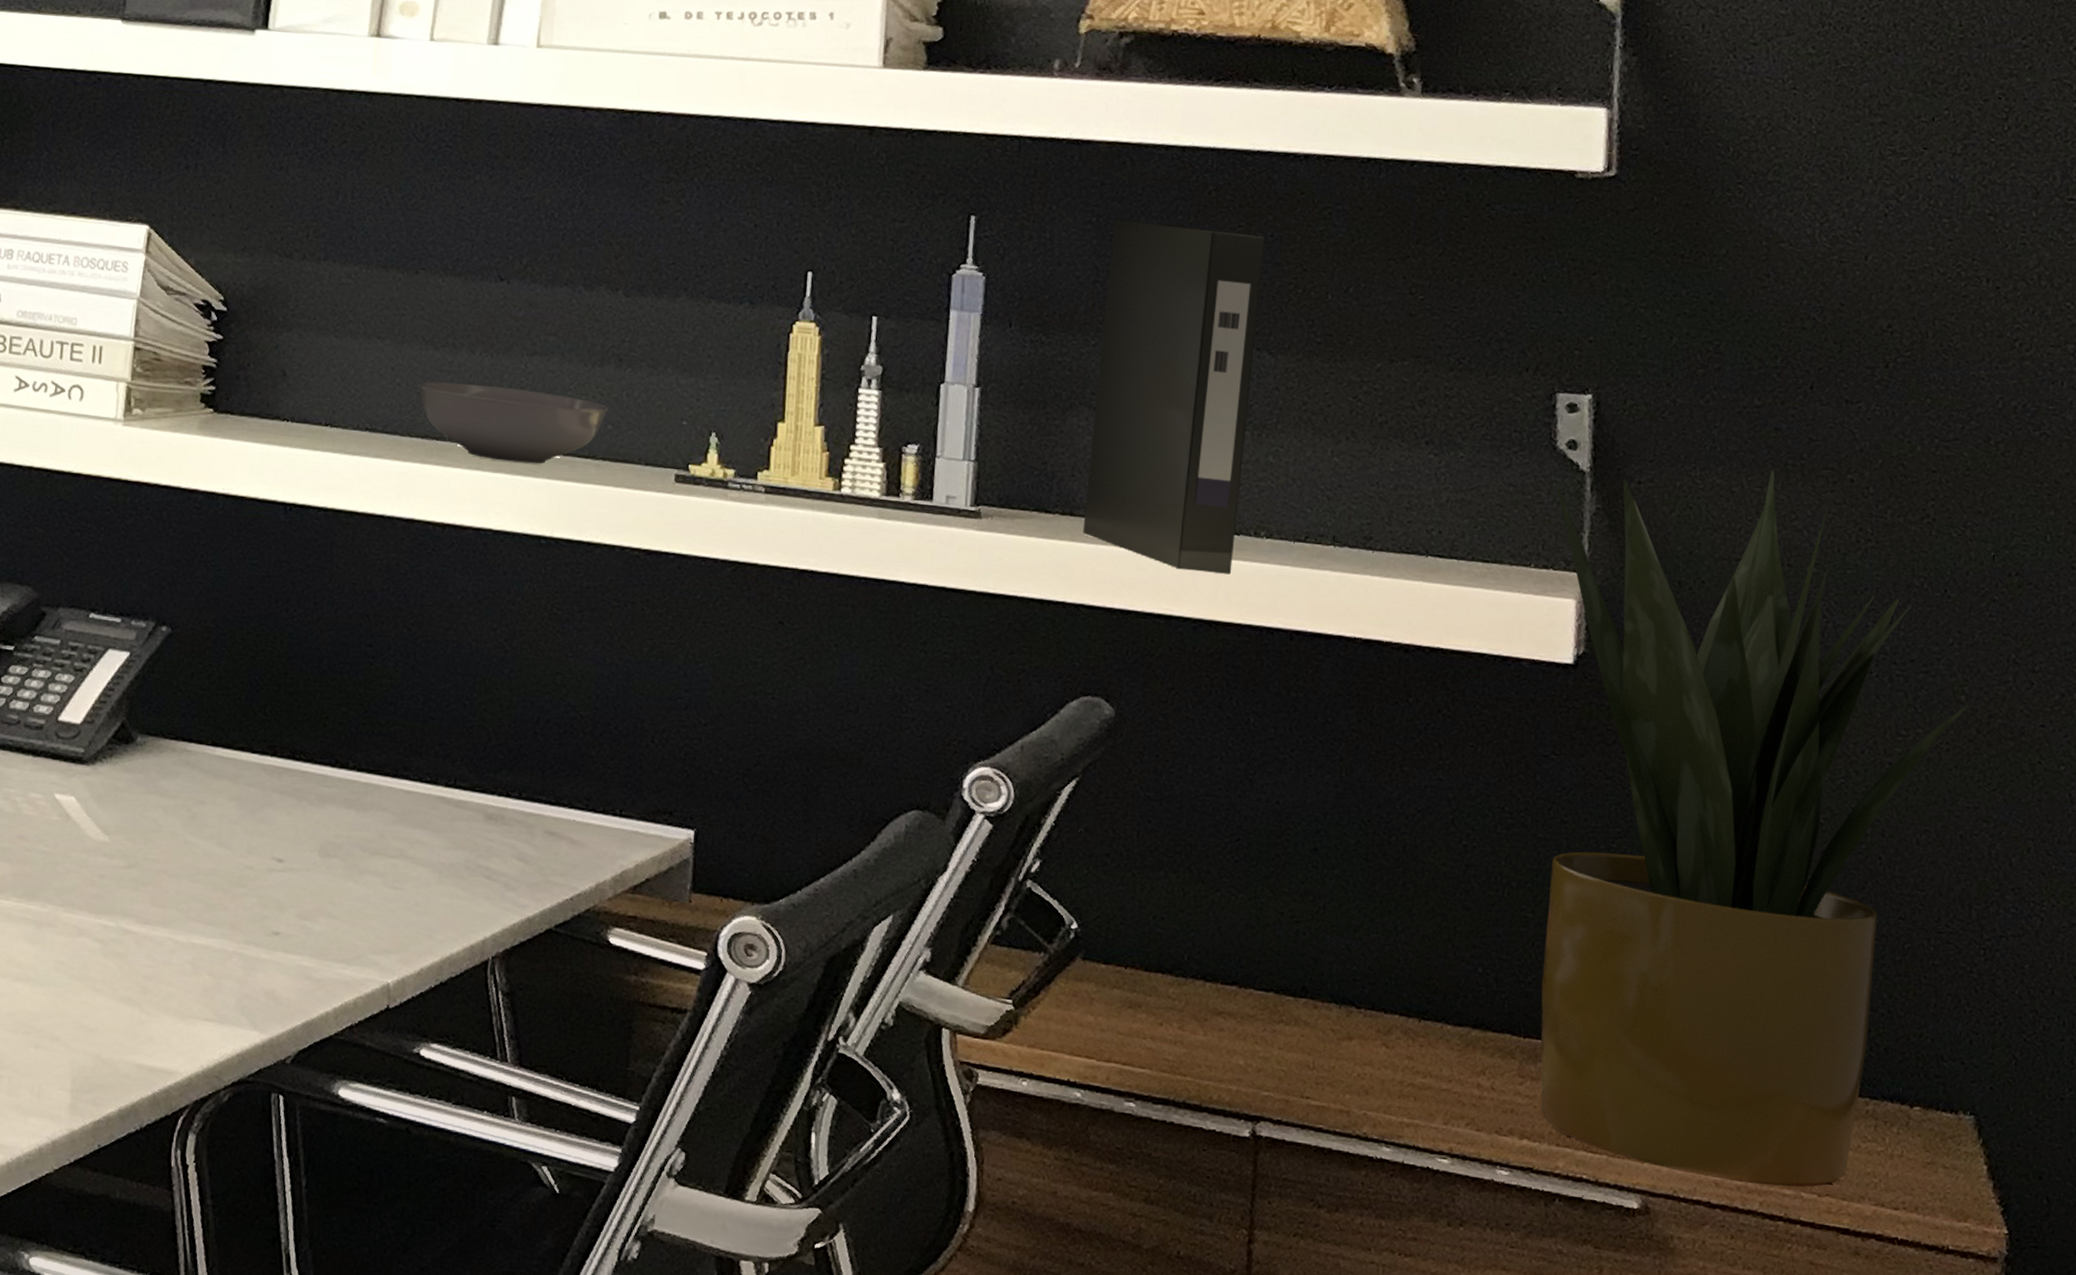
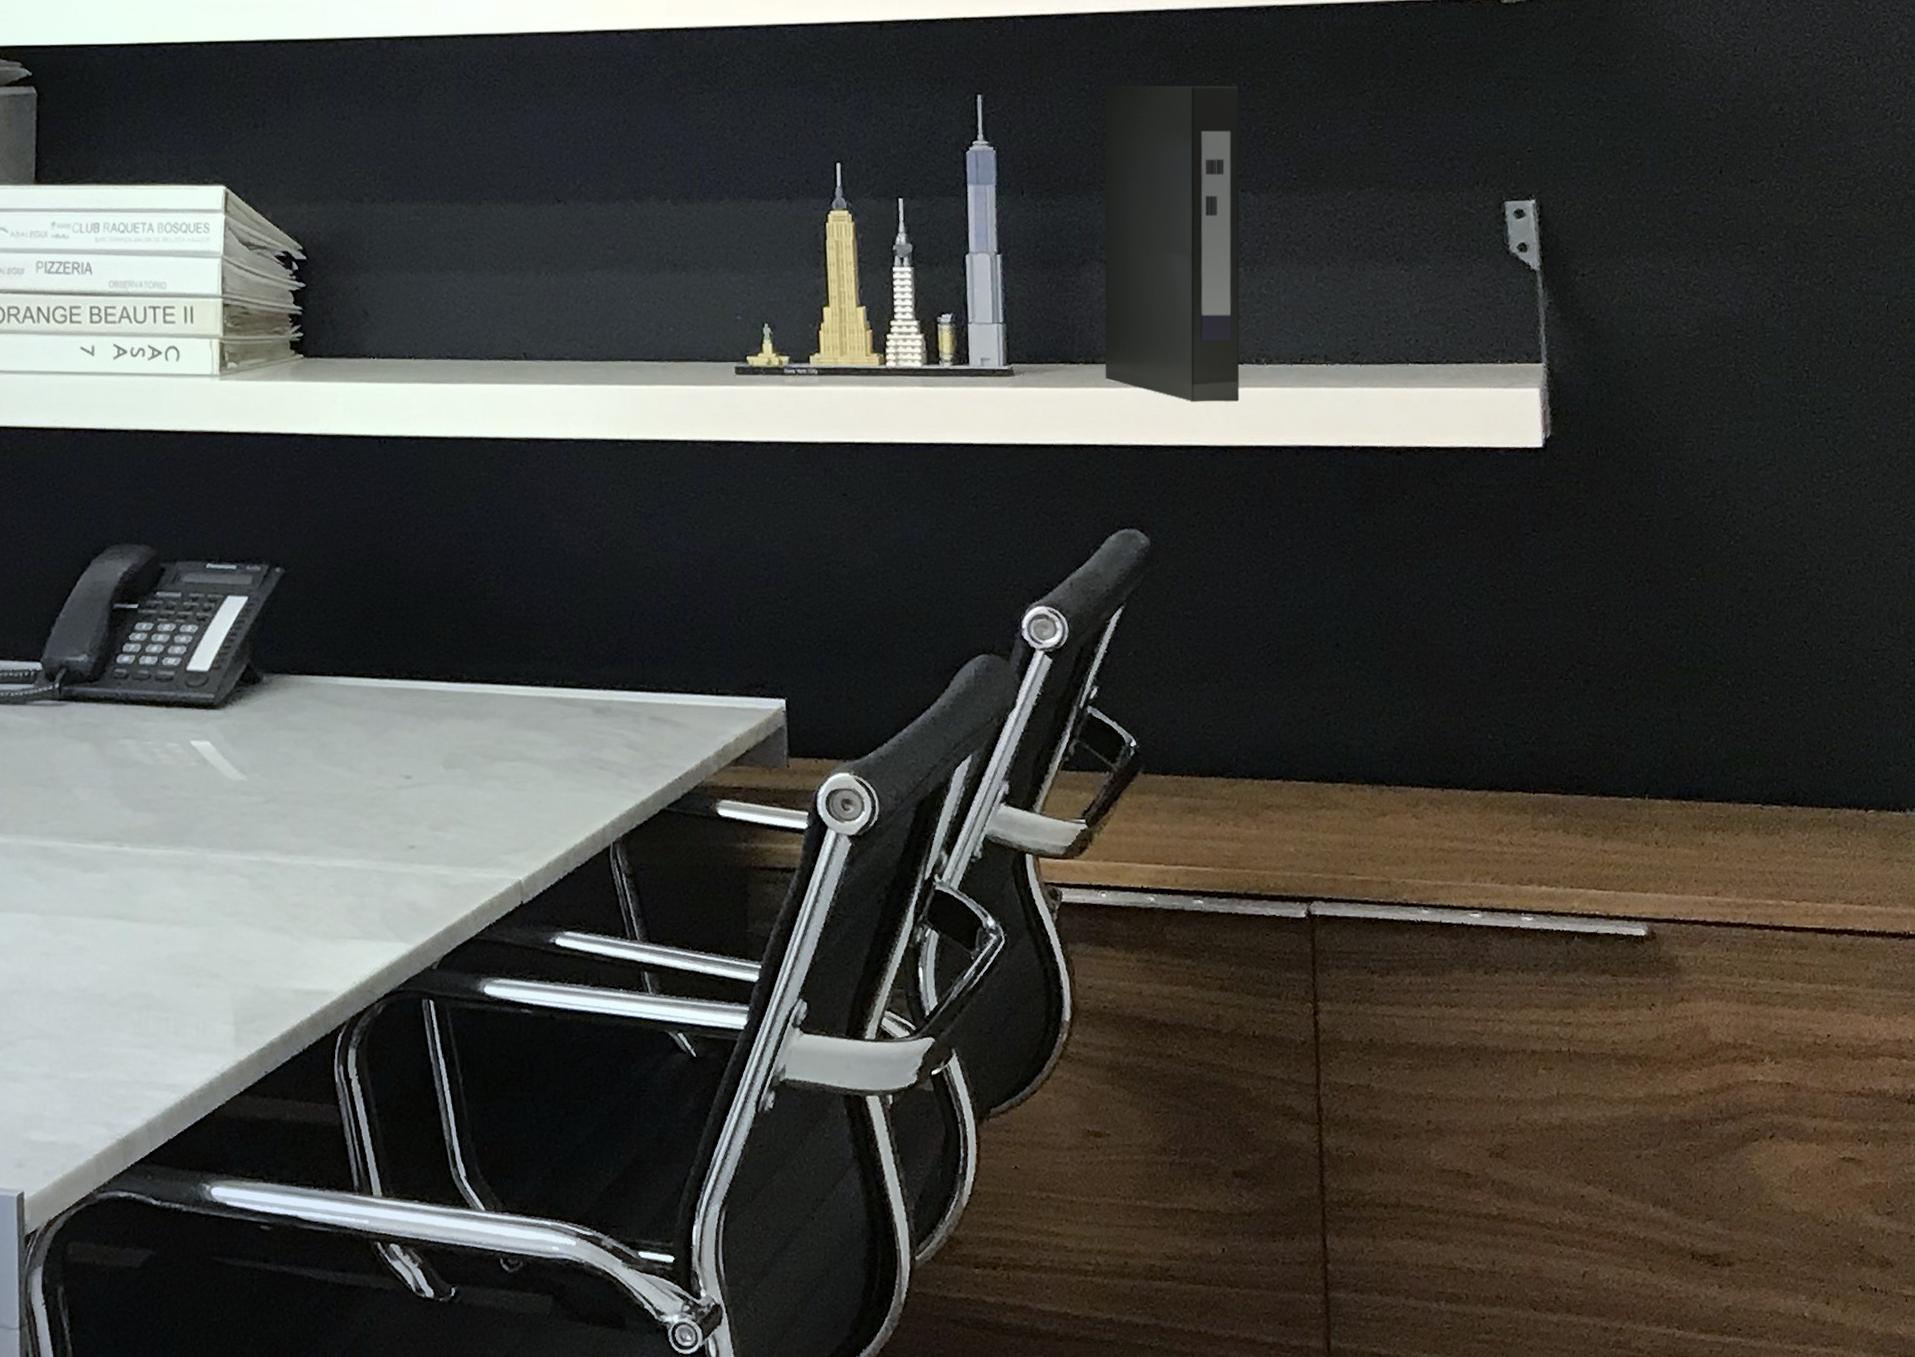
bowl: present [418,381,610,464] -> none [491,303,669,373]
planter: present [1540,469,1971,1188] -> none [1513,250,1881,899]

